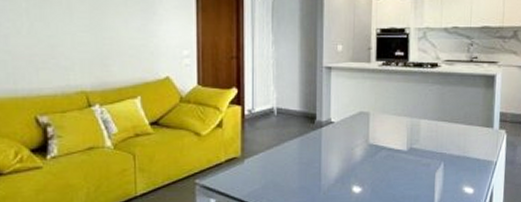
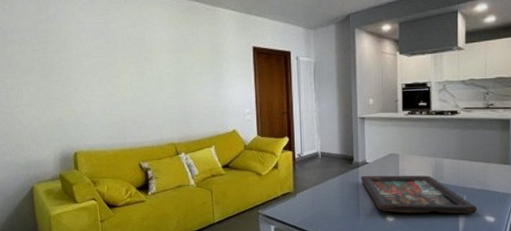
decorative tray: none [324,138,456,184] -> present [361,175,478,214]

